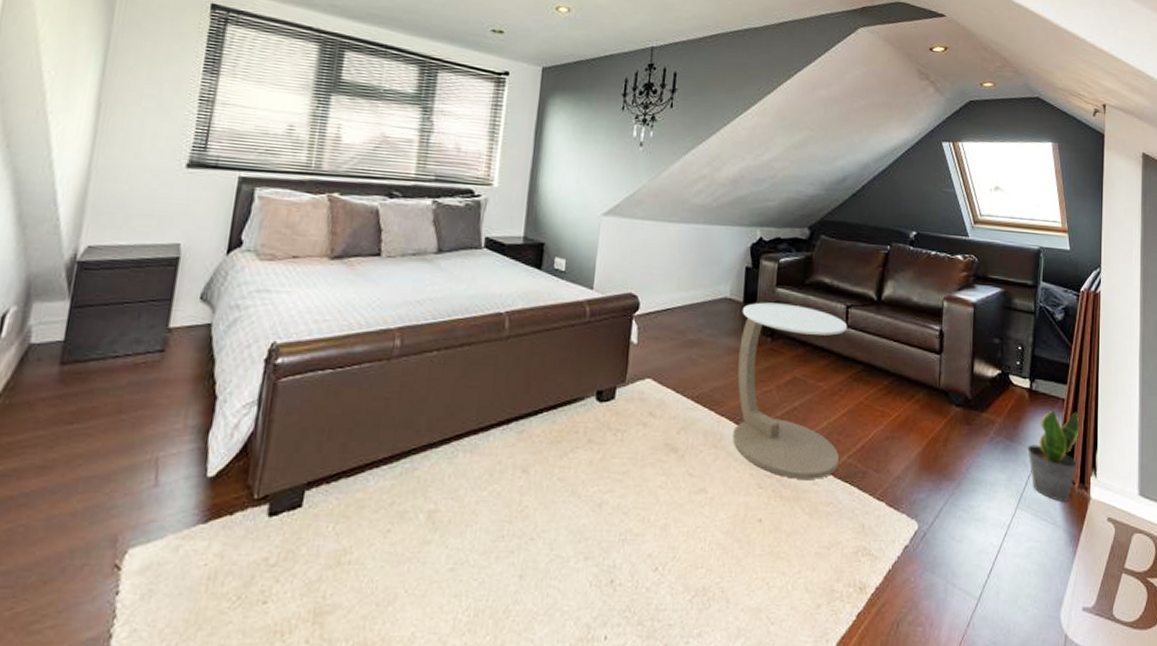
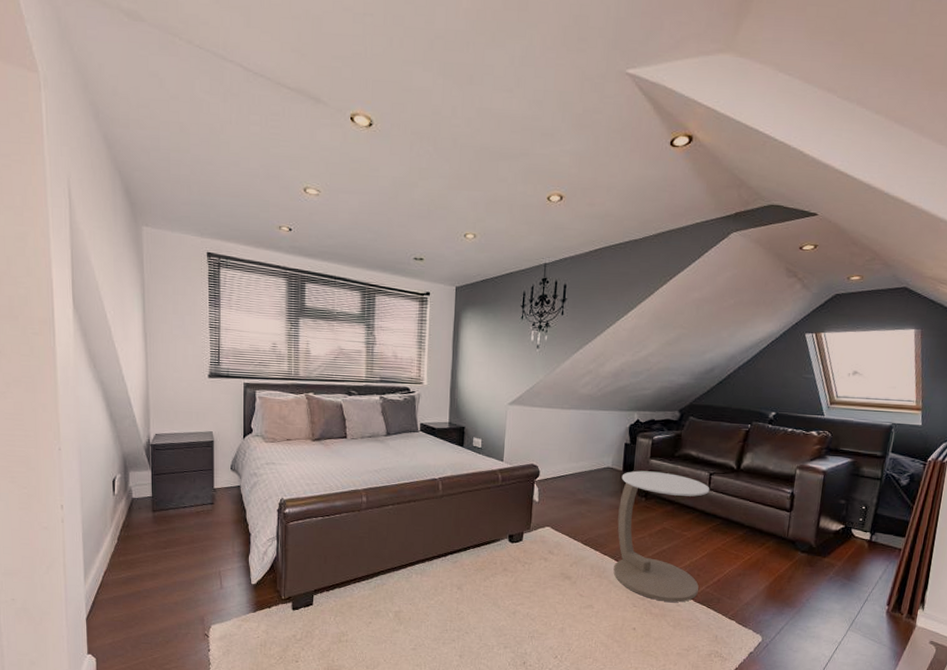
potted plant: present [1027,410,1079,501] -> none [862,557,913,627]

